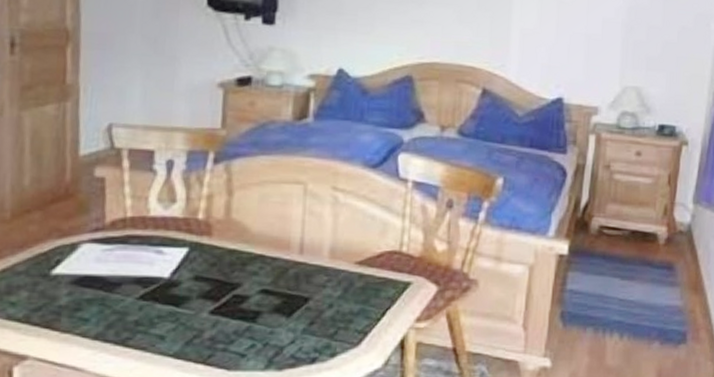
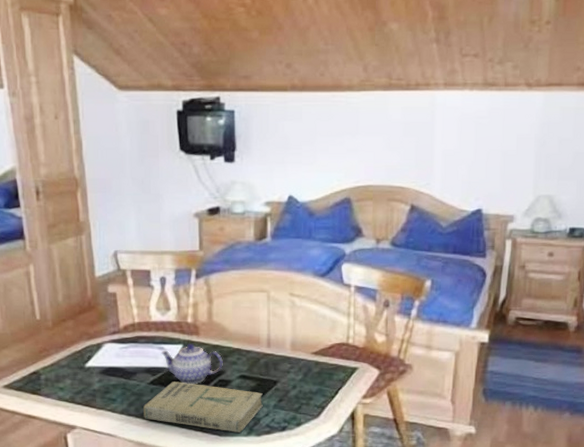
book: none [126,296,289,366] -> present [143,381,263,433]
teapot: none [157,245,240,301] -> present [160,342,223,385]

